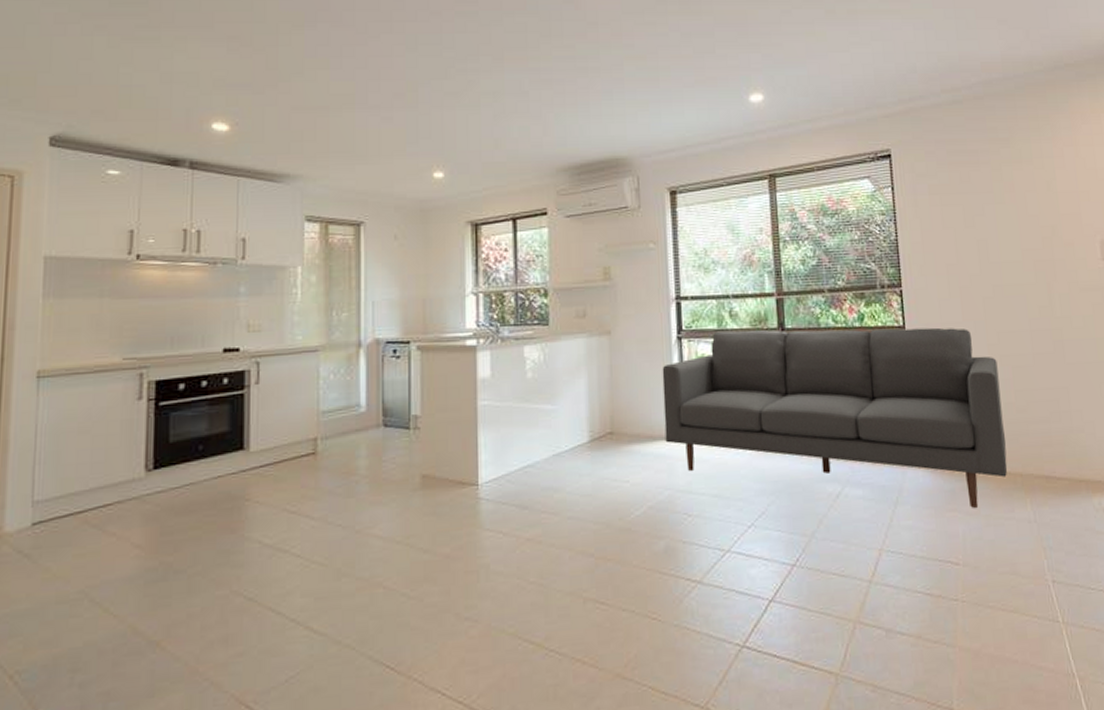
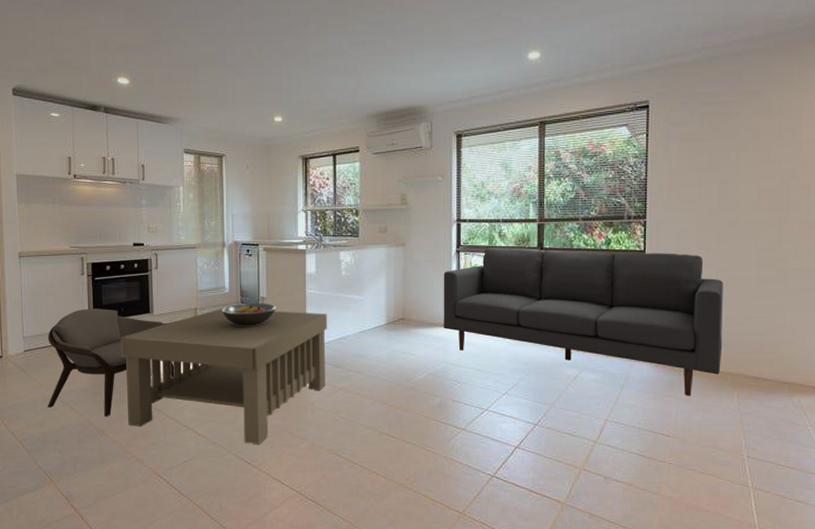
chair: none [64,448,278,620] -> present [47,309,174,417]
coffee table: none [194,432,509,638] -> present [120,308,328,445]
fruit bowl: none [354,423,435,459] -> present [221,302,276,326]

